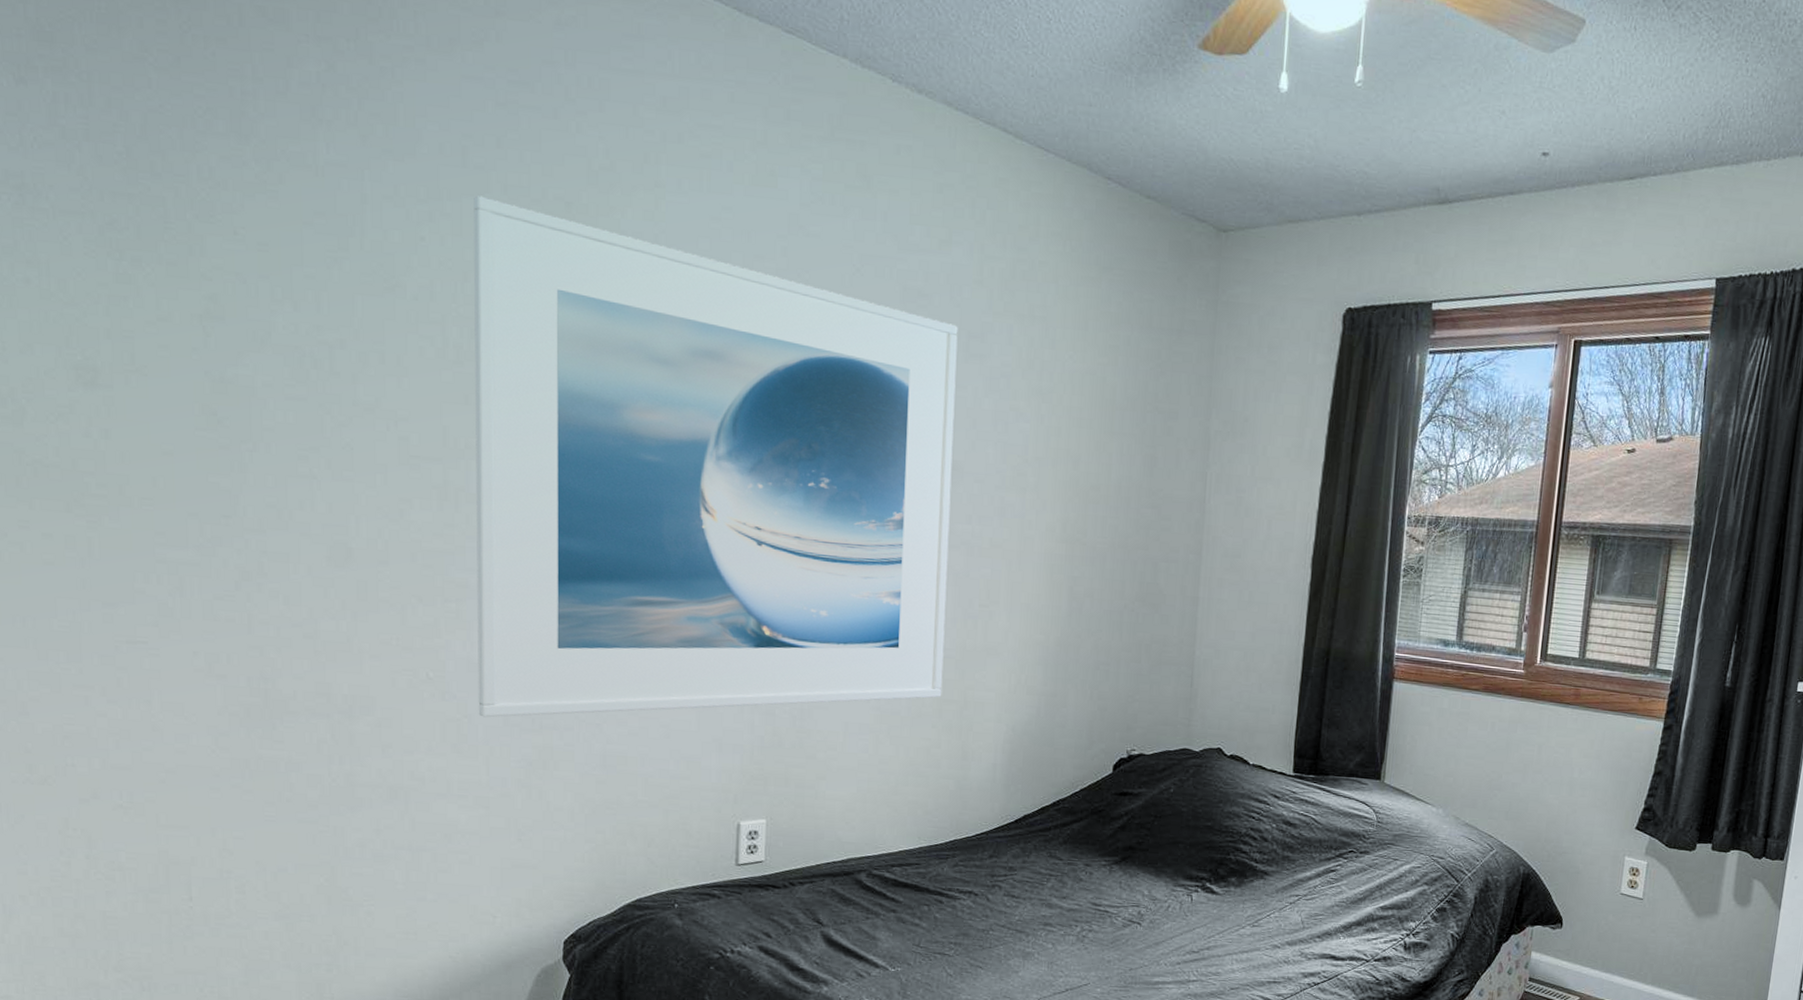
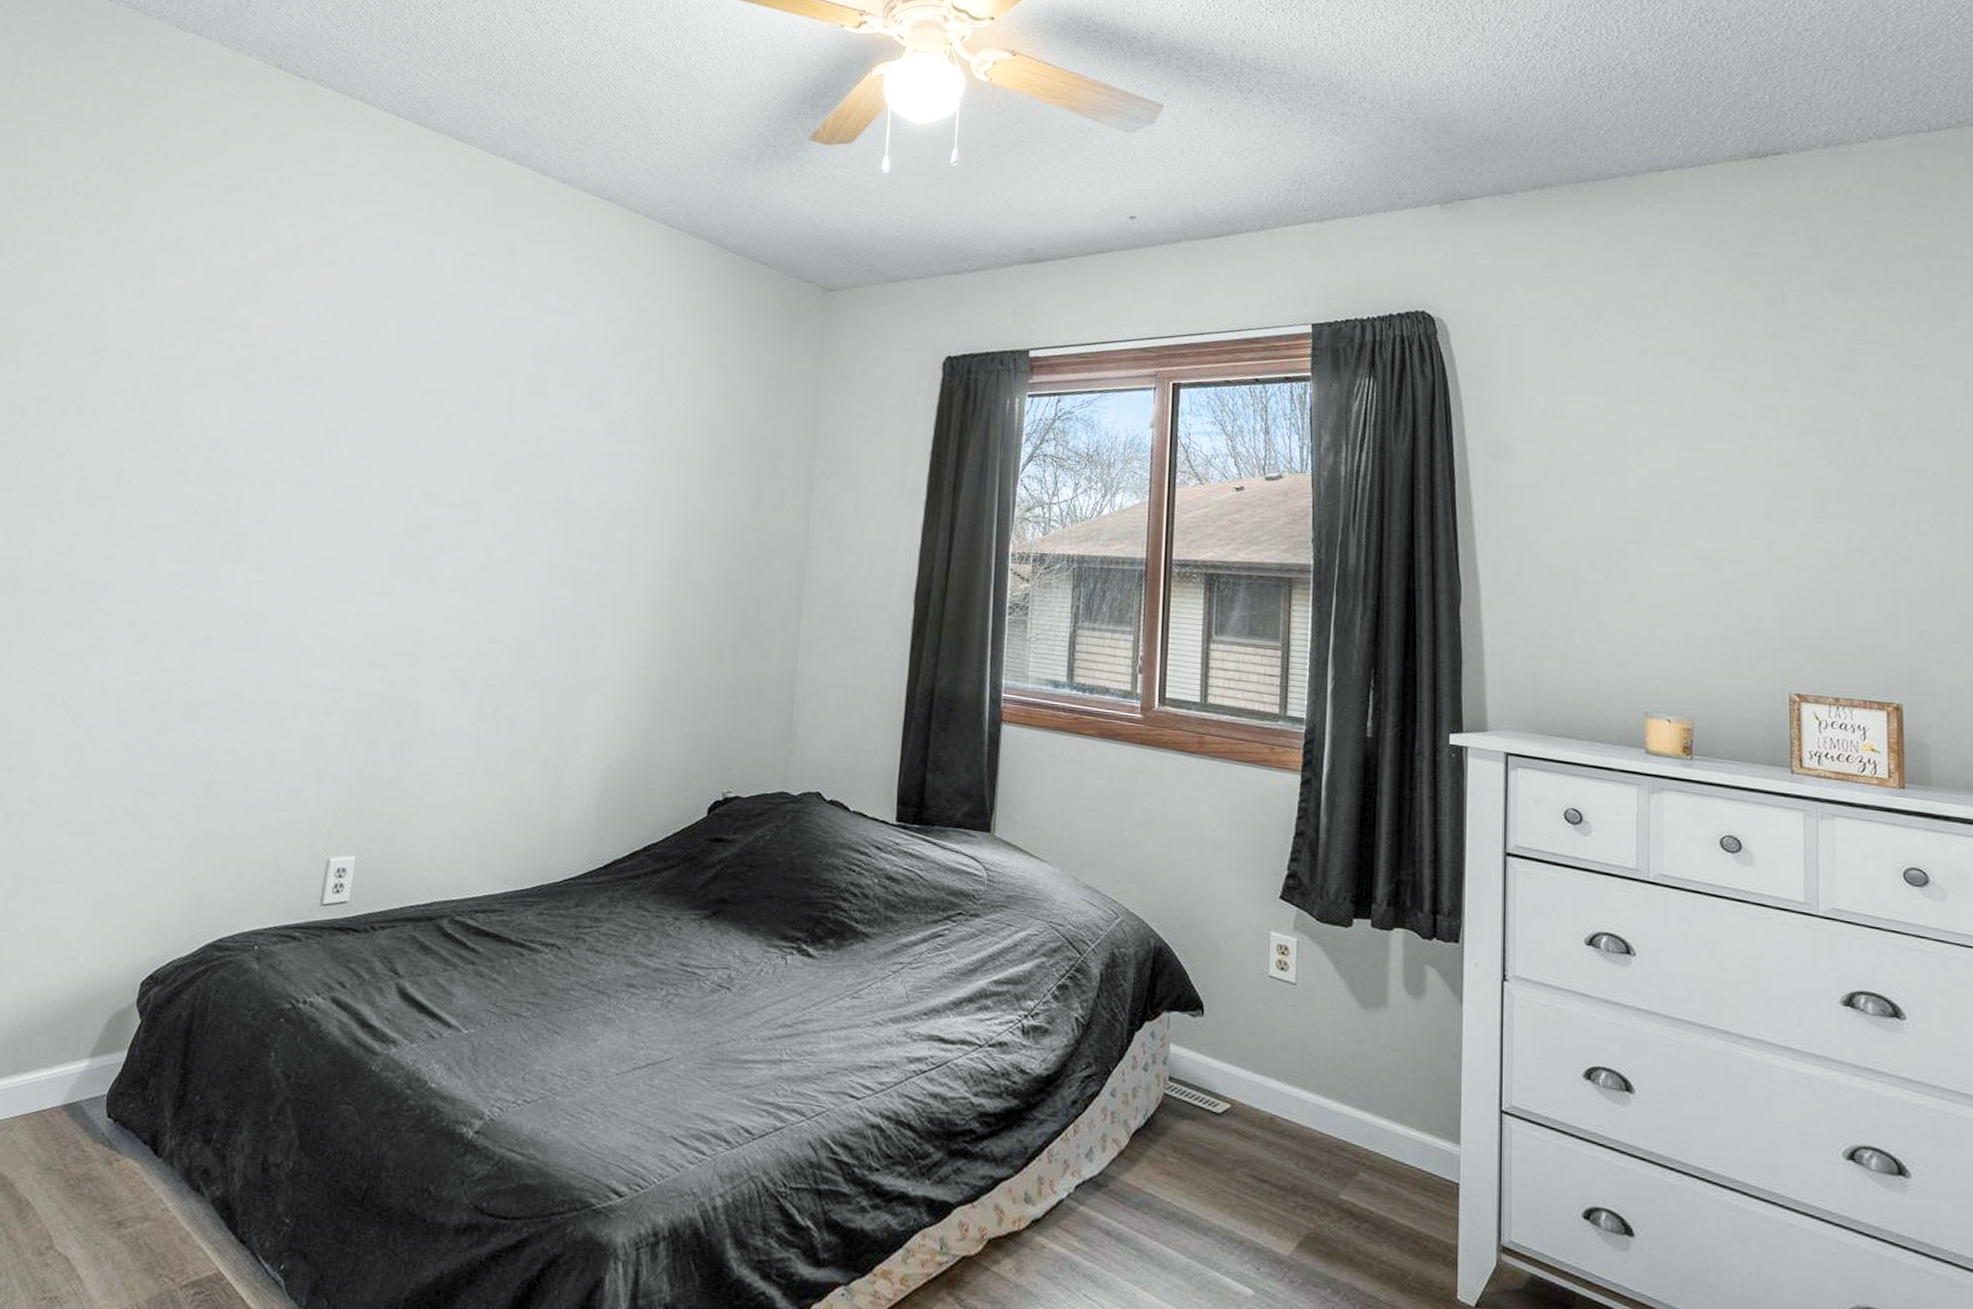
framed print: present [474,195,958,718] -> none [101,275,582,743]

